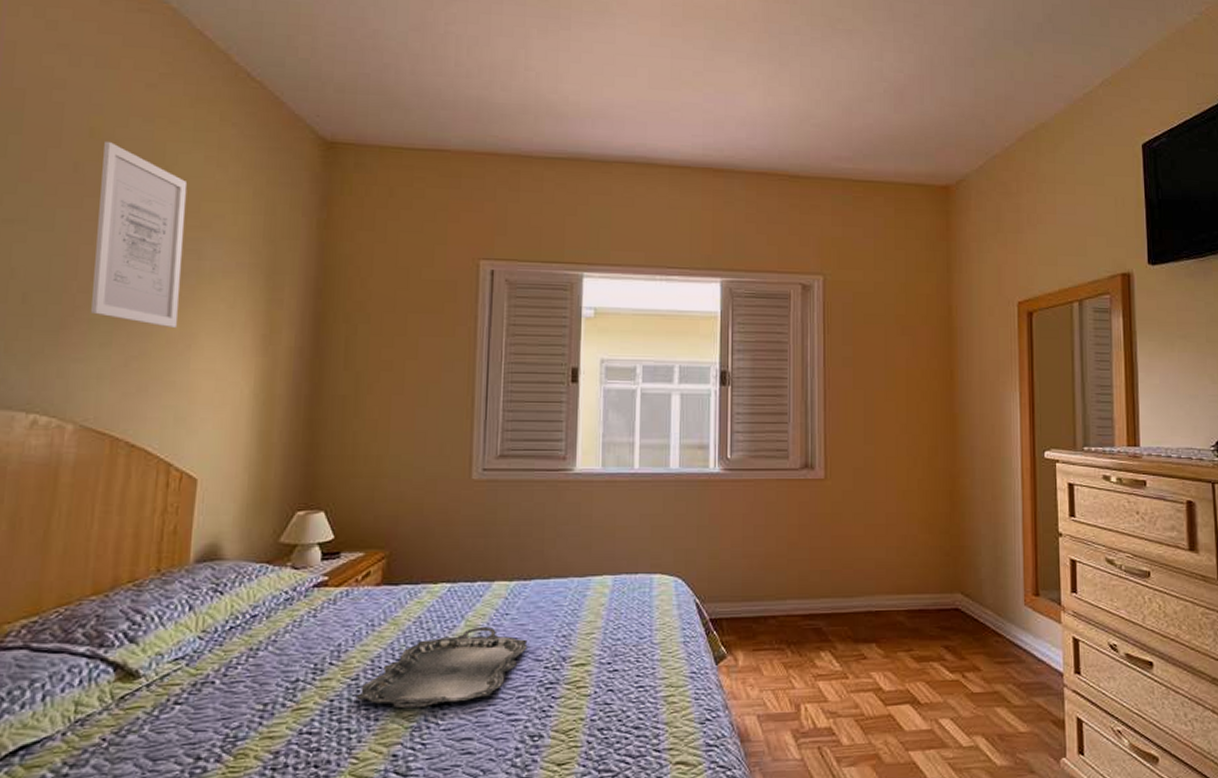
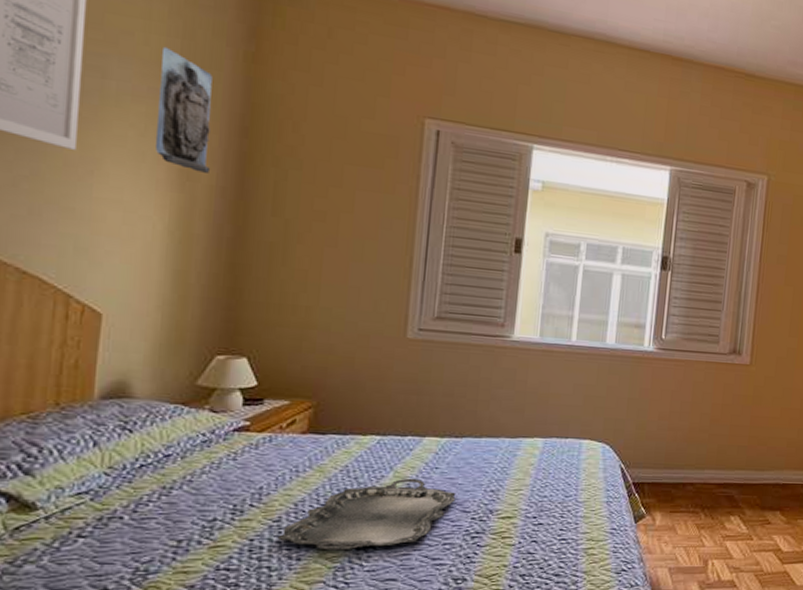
wall sculpture: none [242,224,290,336] -> present [154,46,212,173]

